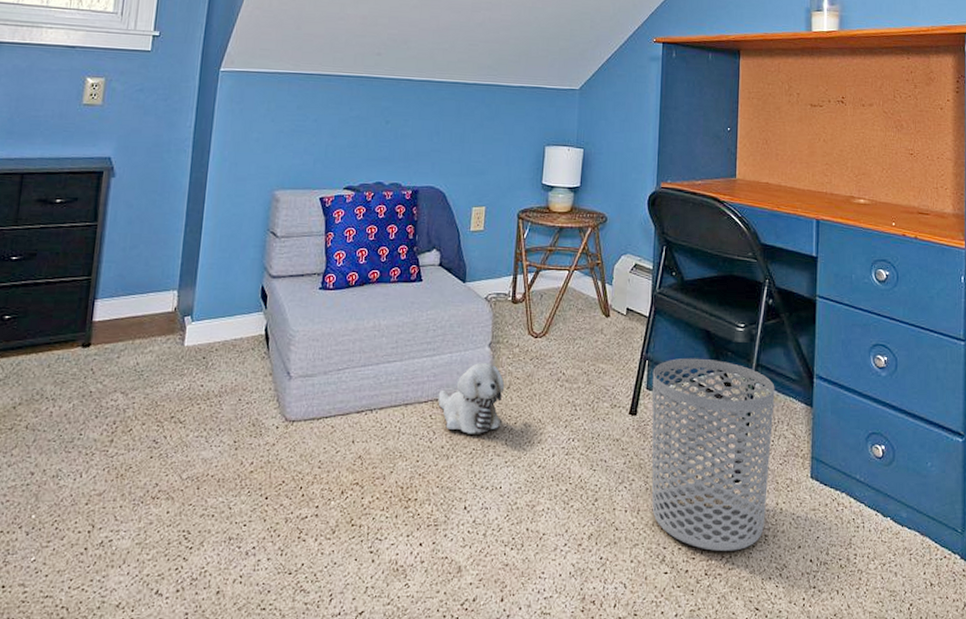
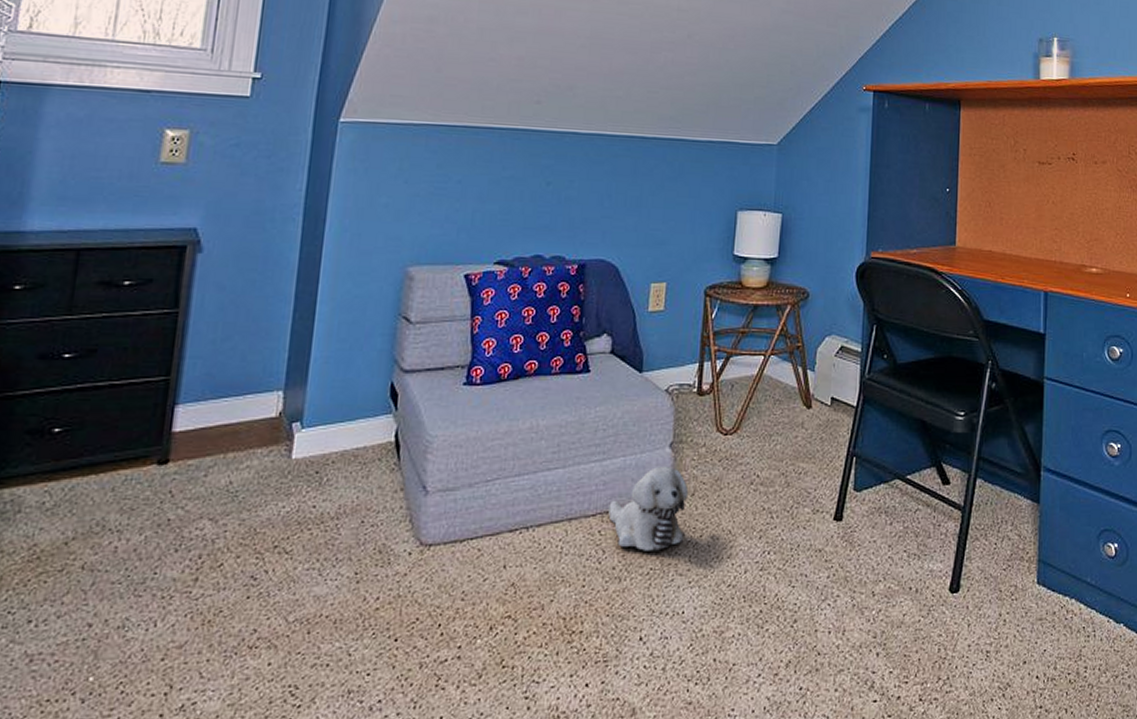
waste bin: present [651,358,775,551] -> none [859,452,998,672]

